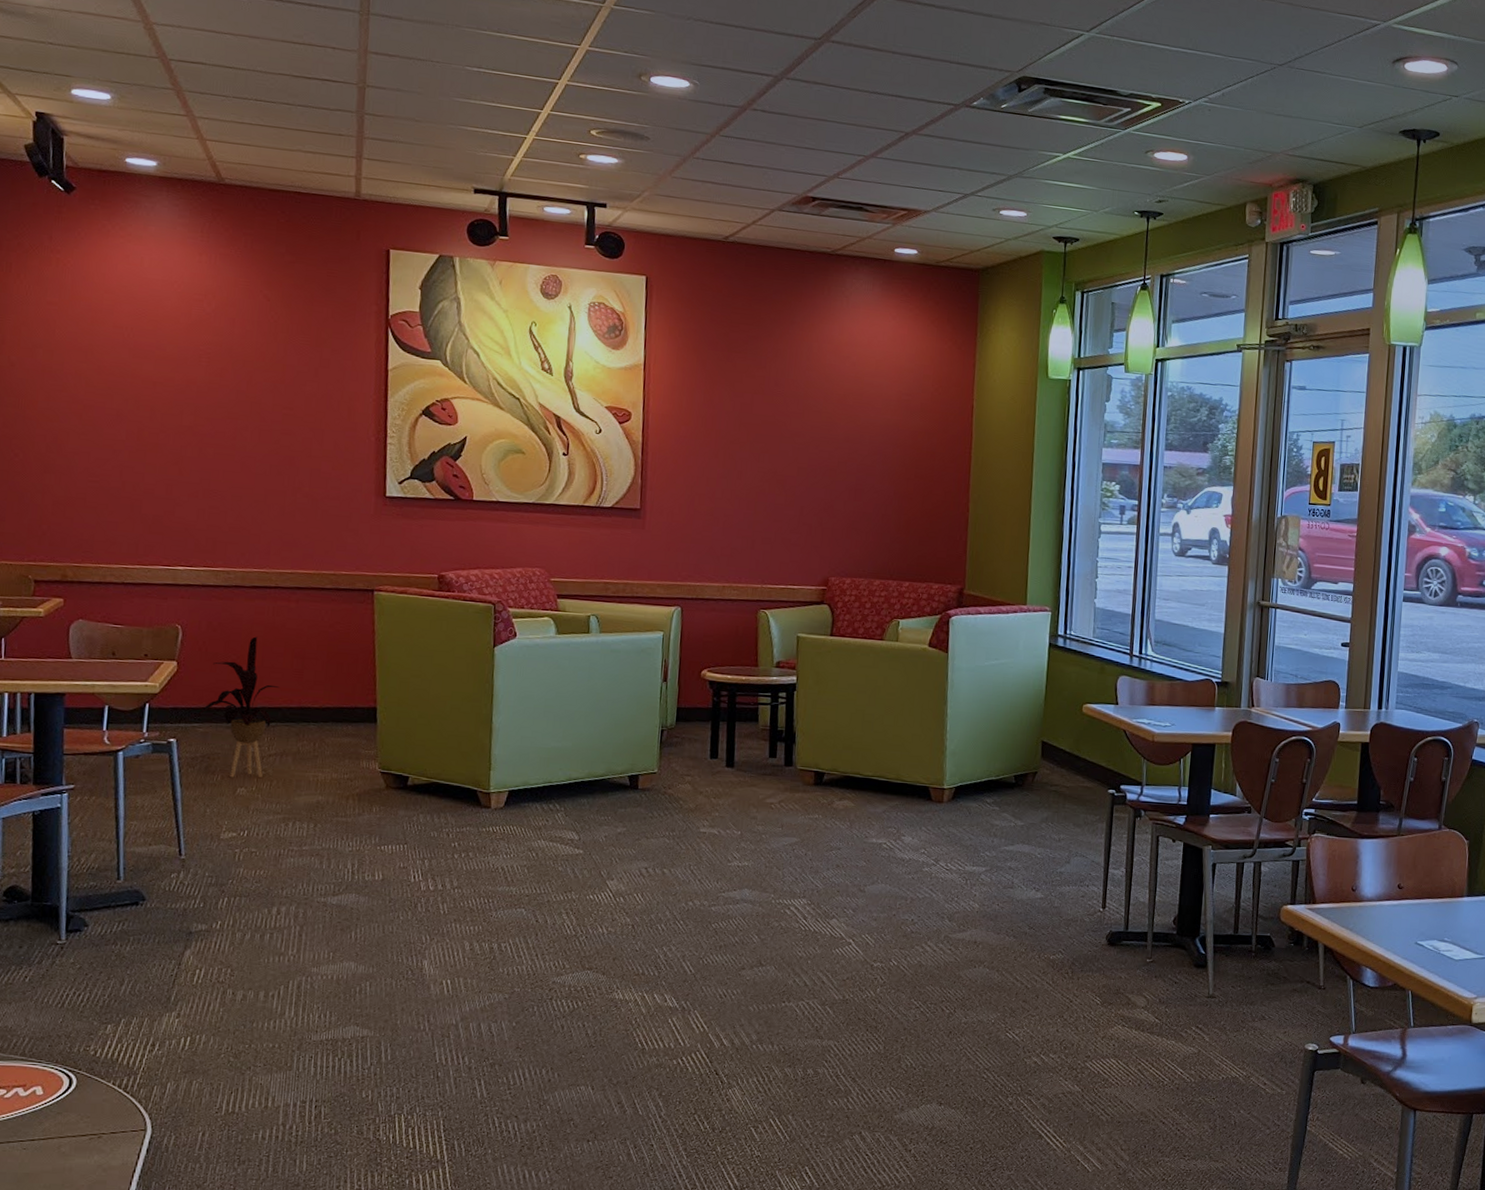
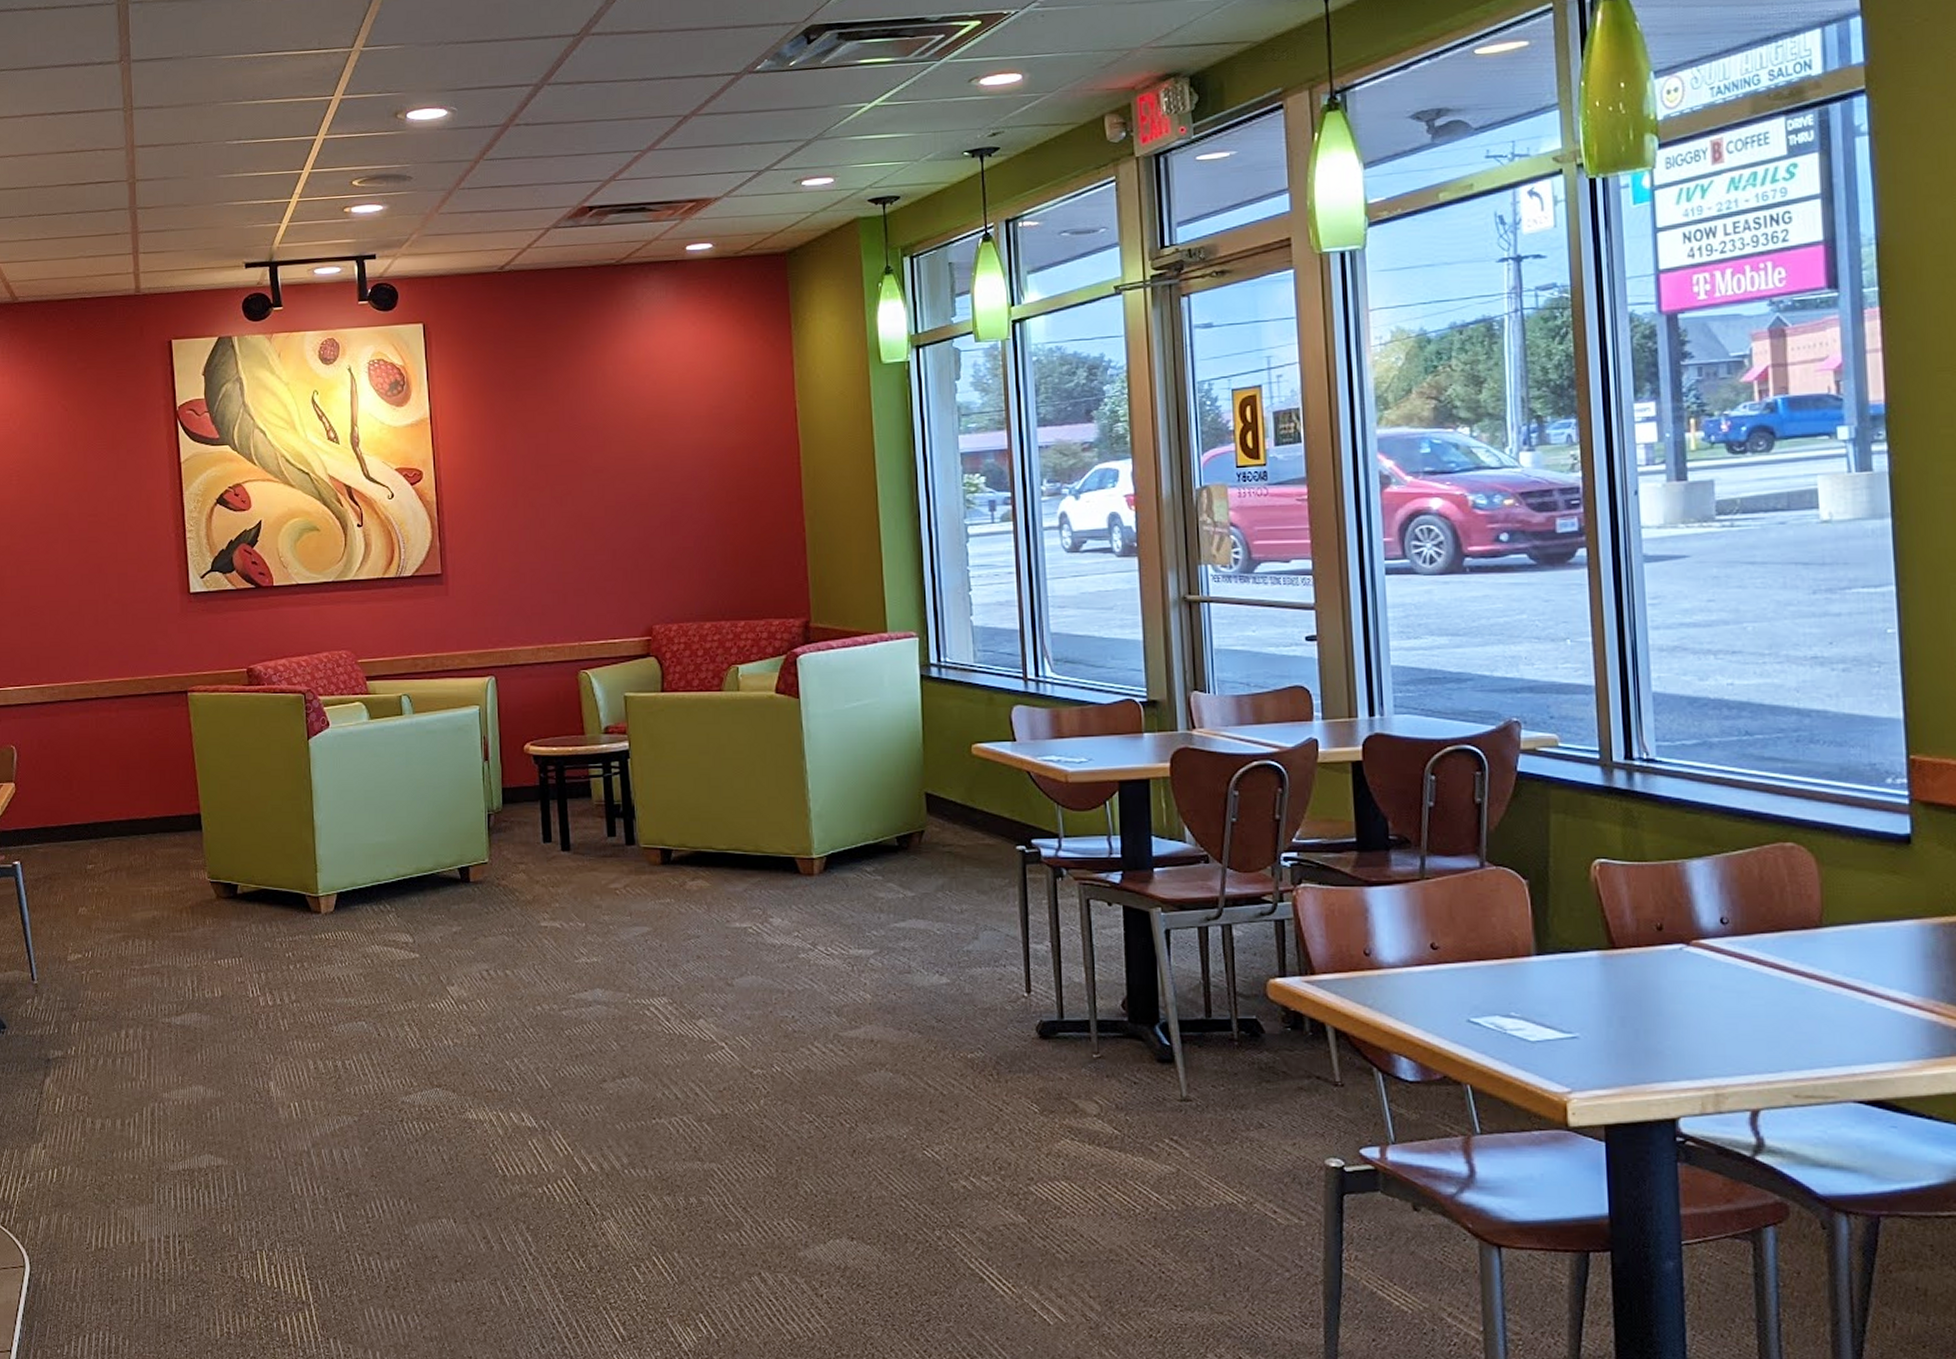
house plant: present [196,636,279,778] -> none [36,751,108,898]

